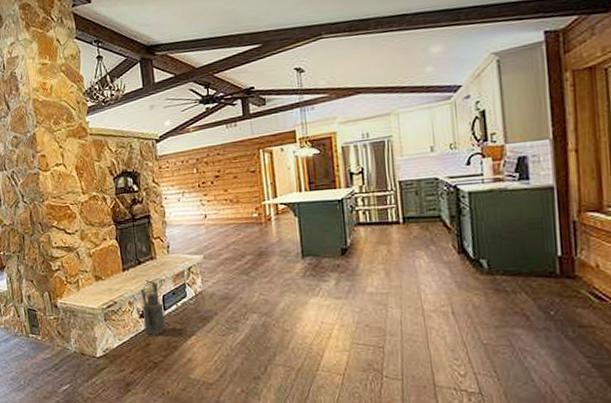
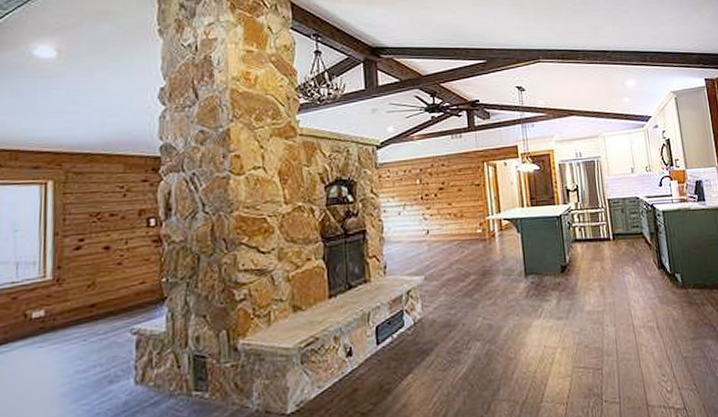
lantern: present [140,278,166,336] -> none [349,305,378,379]

